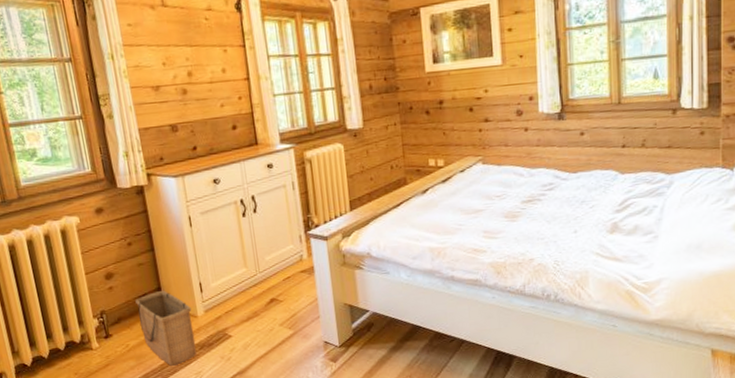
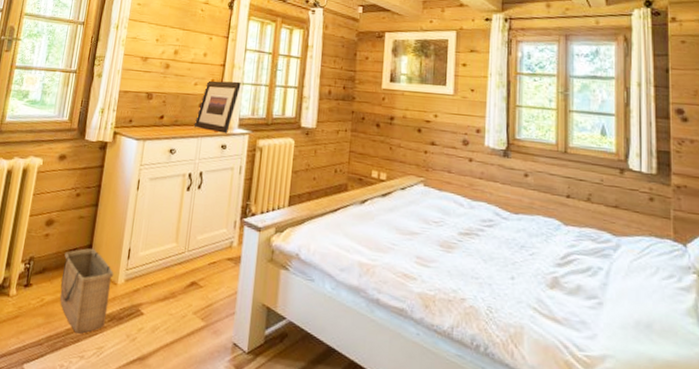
picture frame: none [232,93,273,153] -> present [193,80,241,134]

